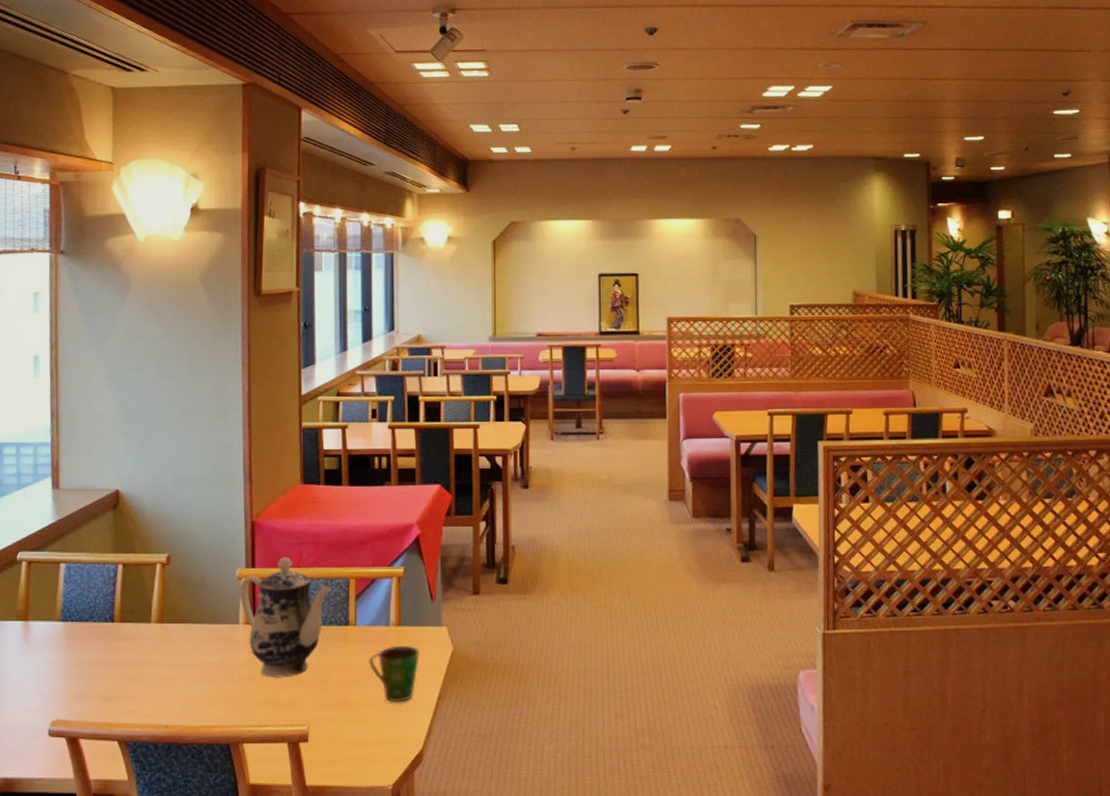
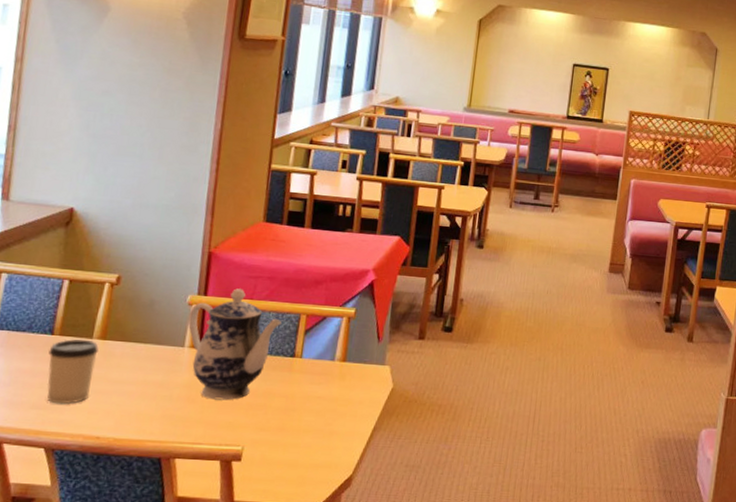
cup: none [111,624,157,694] -> present [47,339,99,405]
cup: present [369,645,420,703] -> none [310,379,361,431]

